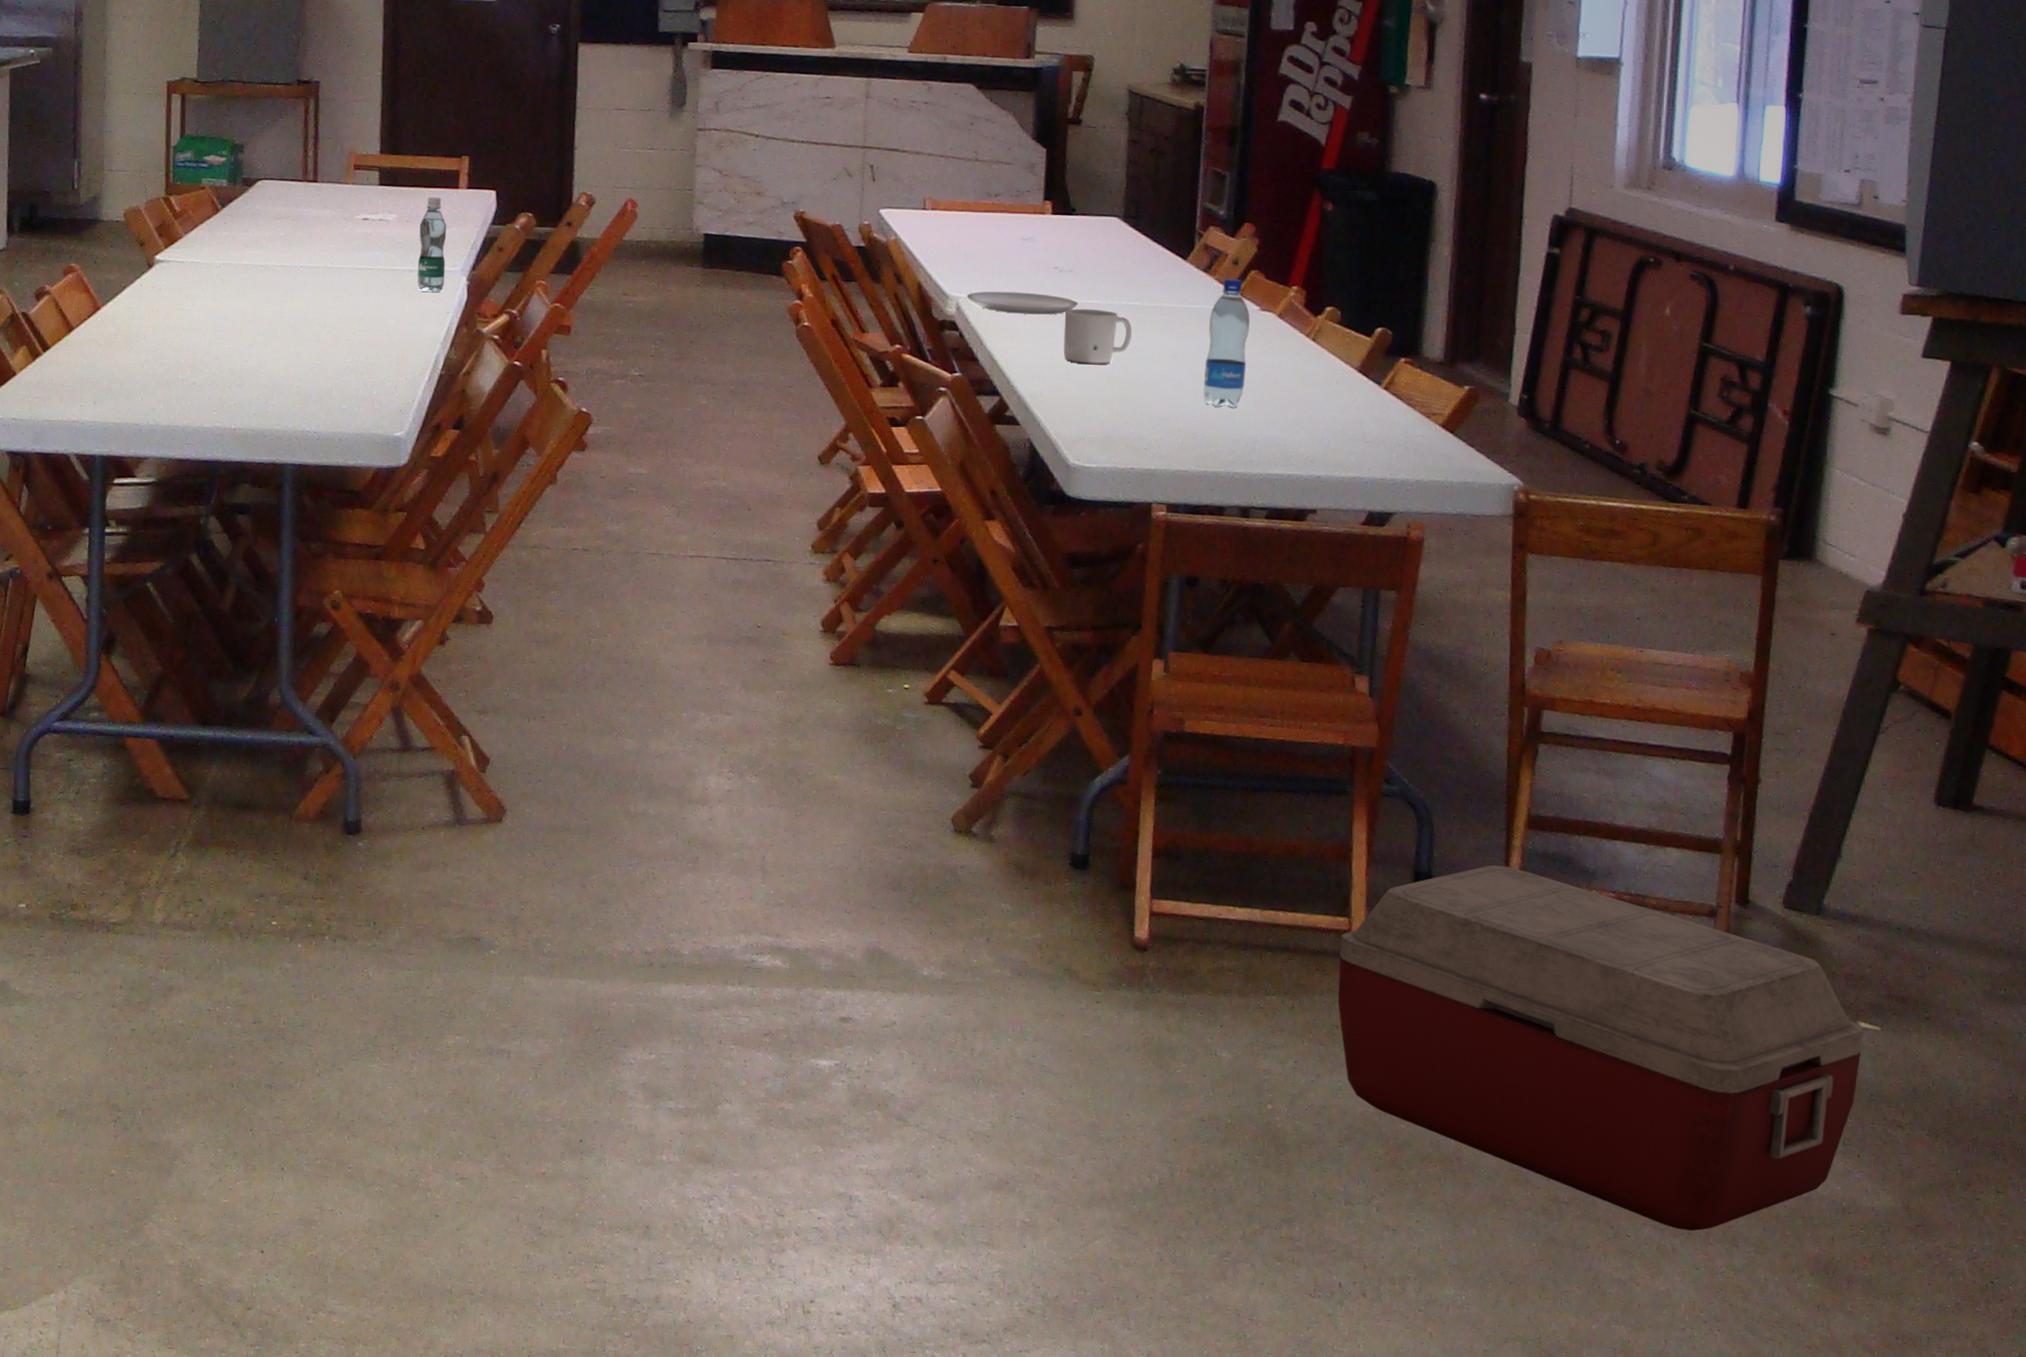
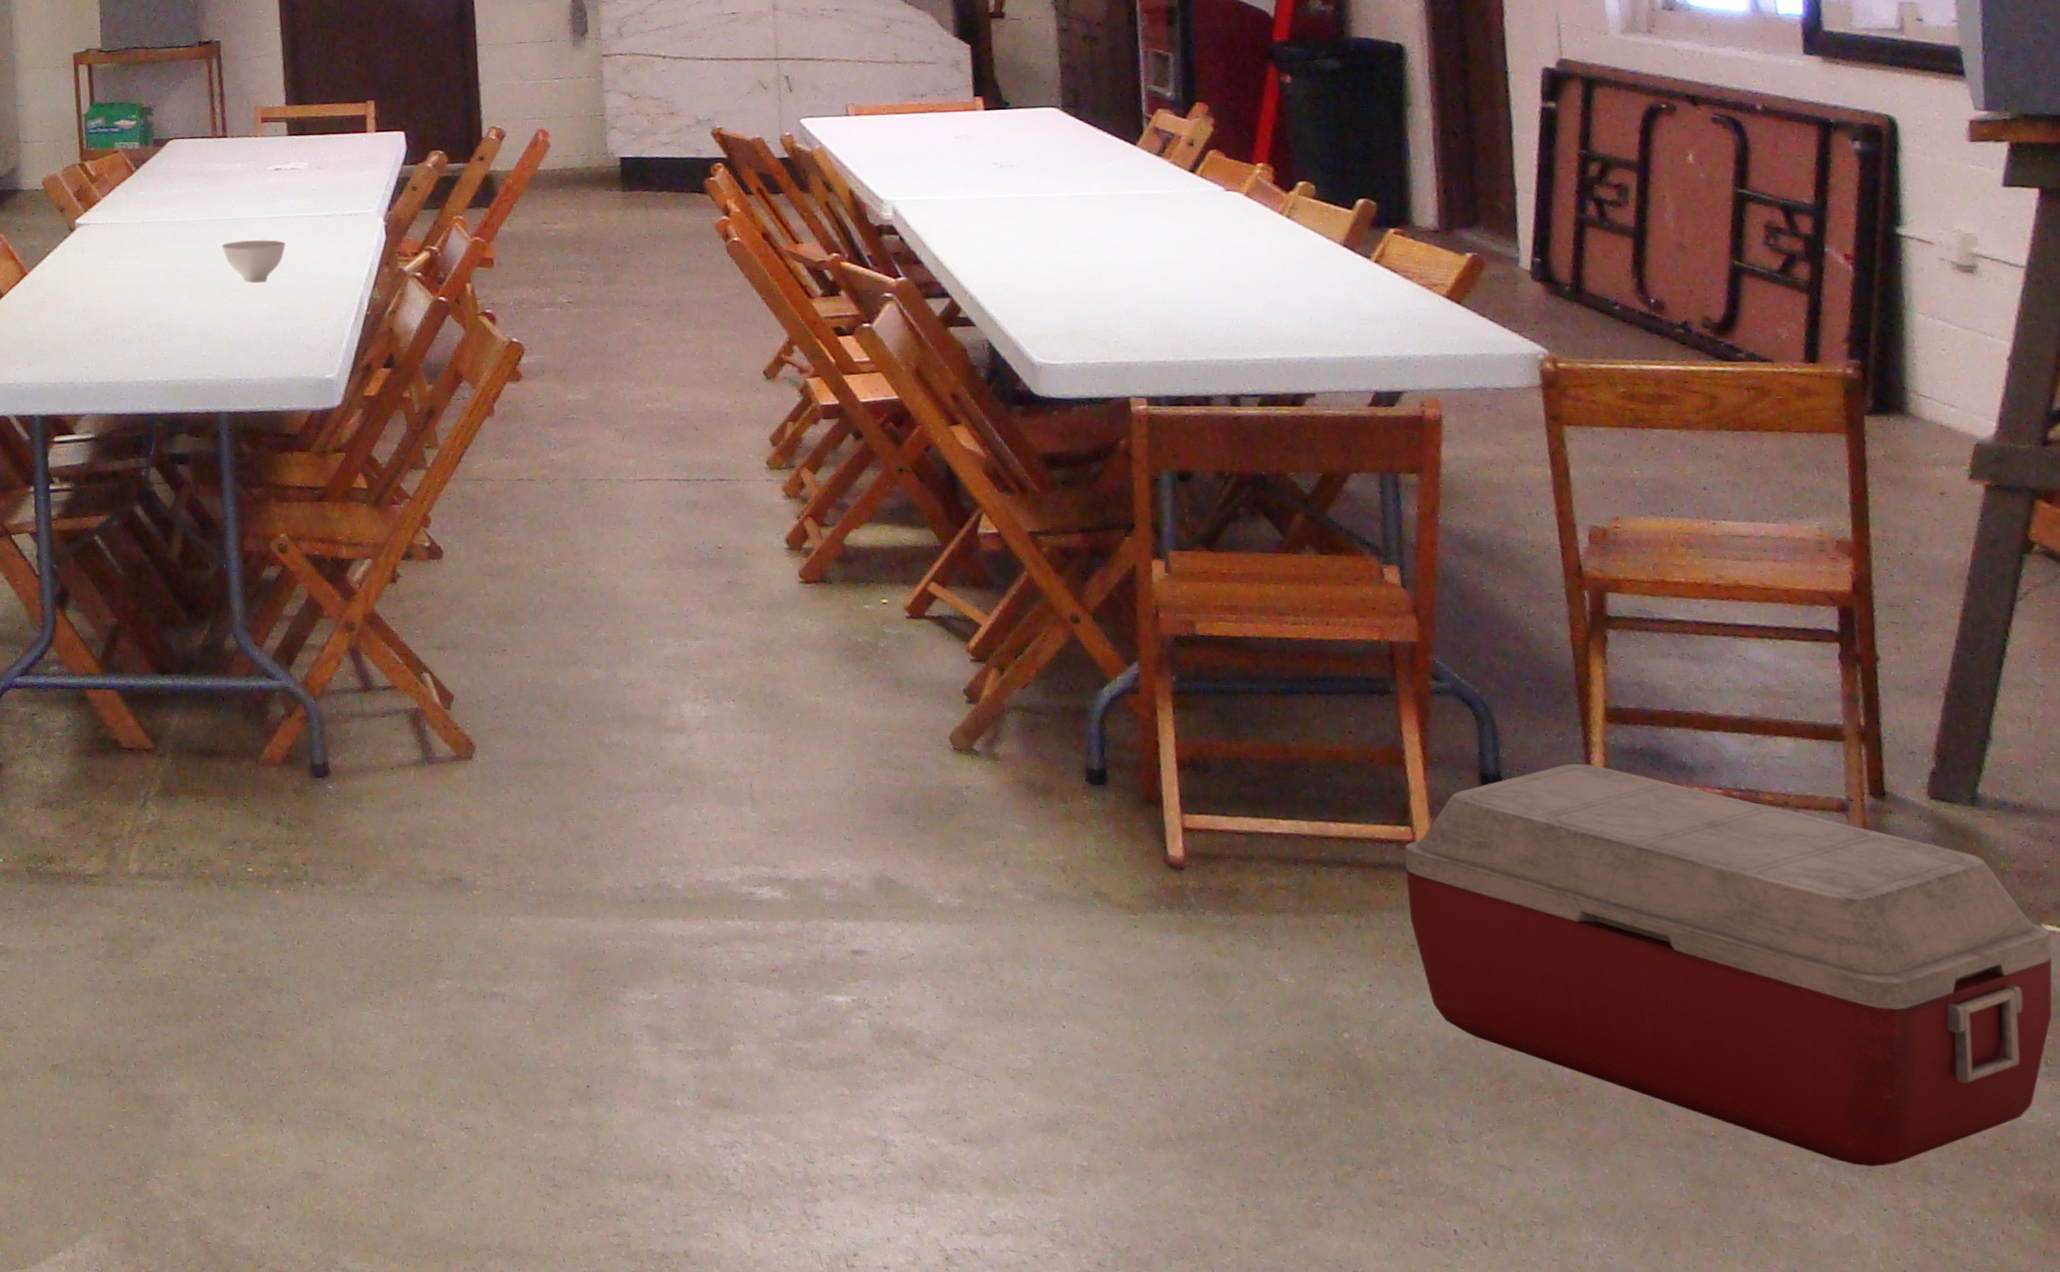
bowl: none [302,289,367,334] -> present [221,240,286,282]
bottle: present [417,197,447,293] -> none [331,143,362,236]
plate: present [966,291,1078,315] -> none [902,190,1024,213]
mug: present [1063,308,1133,365] -> none [1010,202,1087,260]
bottle: present [1203,278,1250,407] -> none [1169,160,1218,293]

